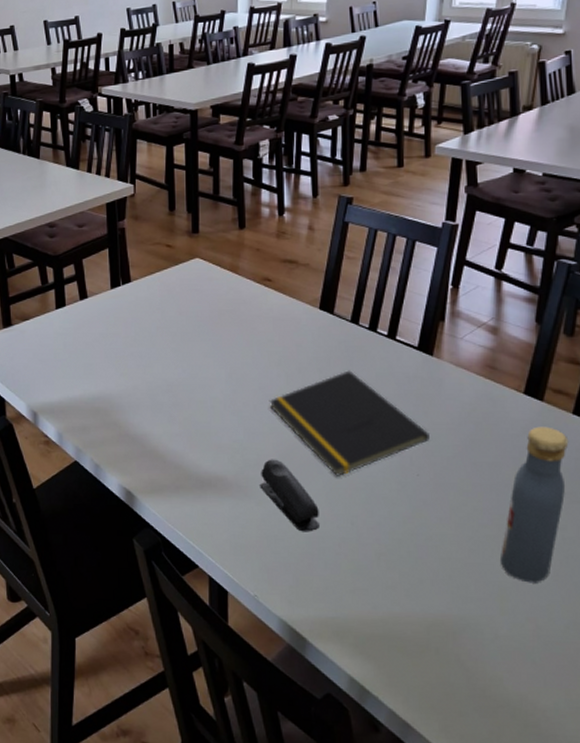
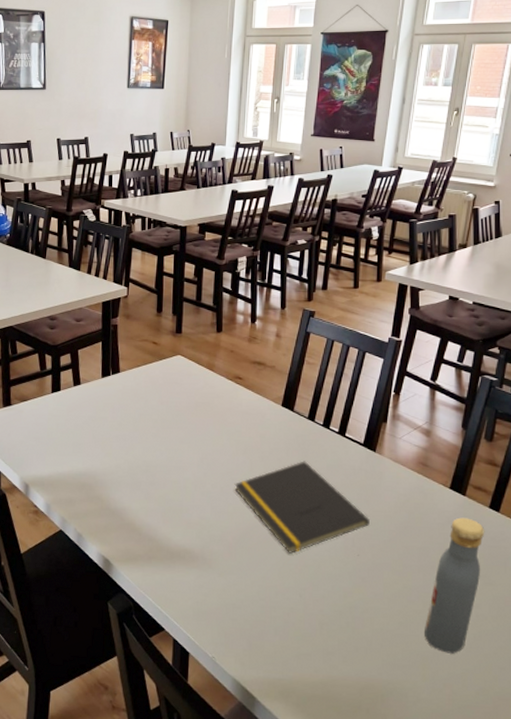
stapler: present [260,459,319,532] -> none [222,535,272,602]

